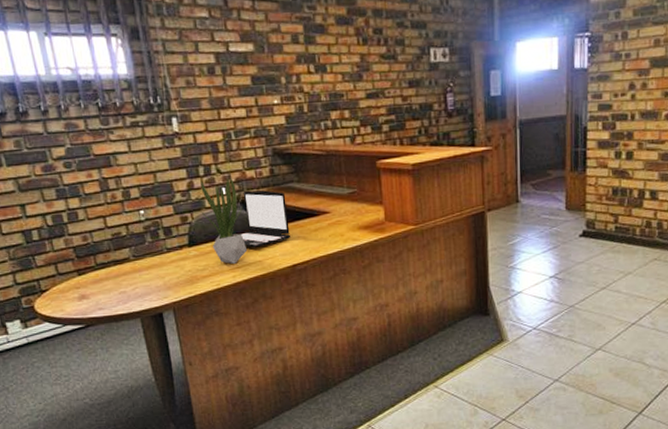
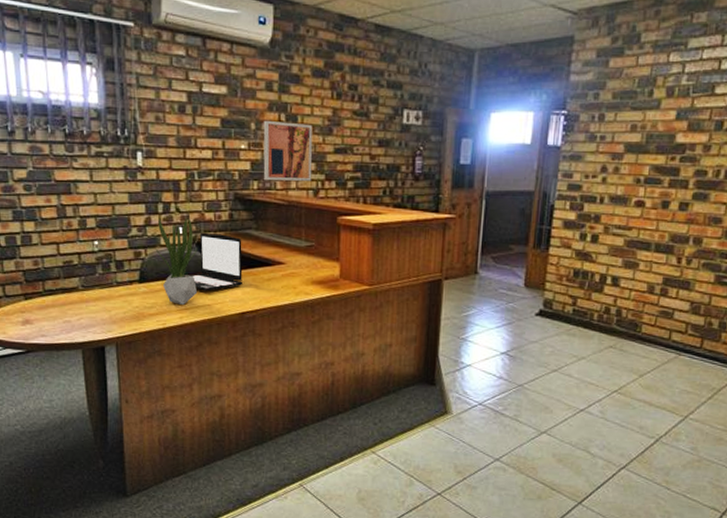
wall art: none [293,72,347,133] -> present [263,120,313,181]

